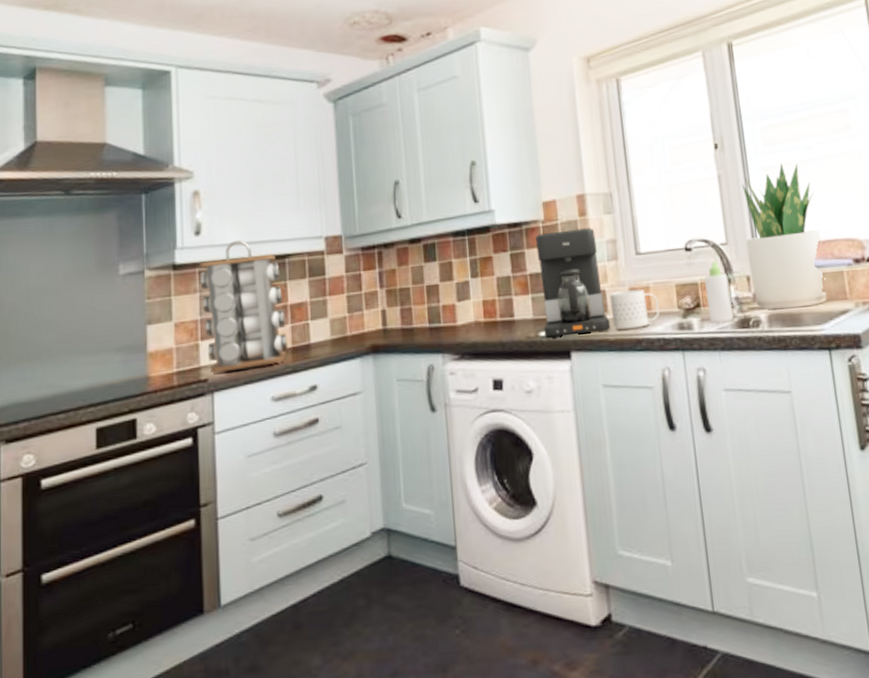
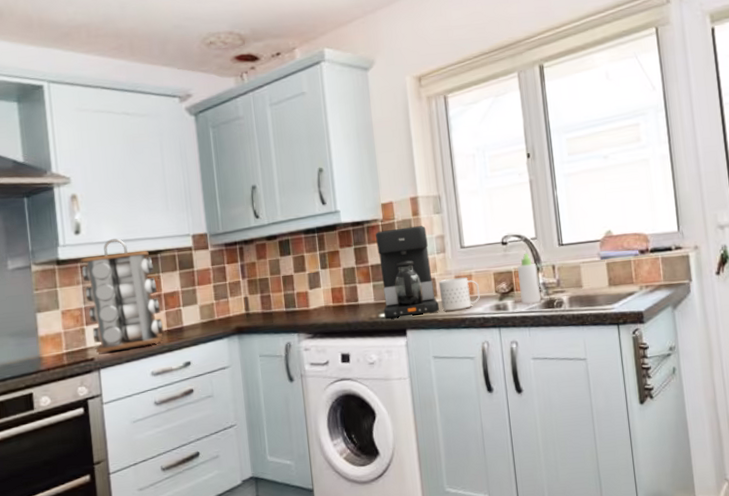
planter: present [741,163,827,310] -> none [549,170,617,293]

